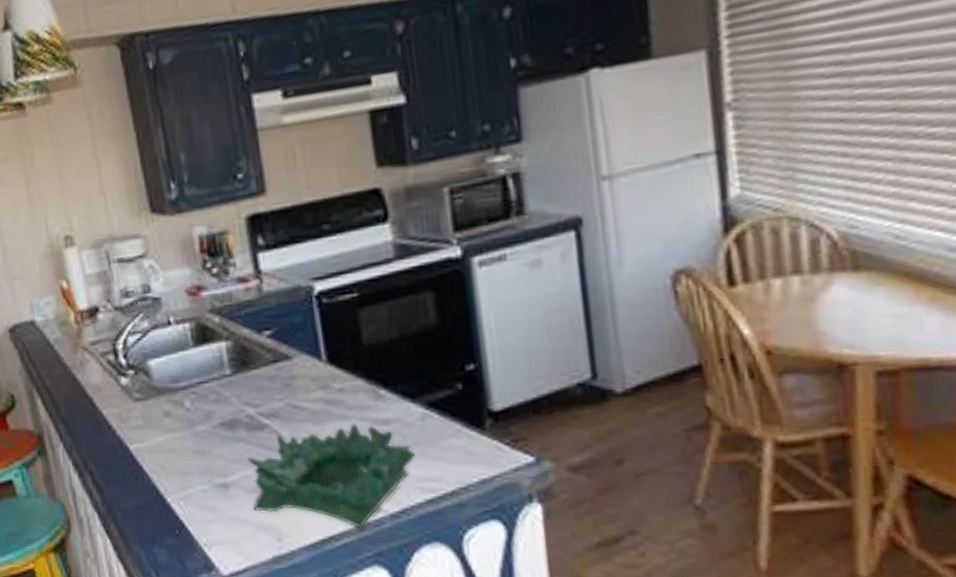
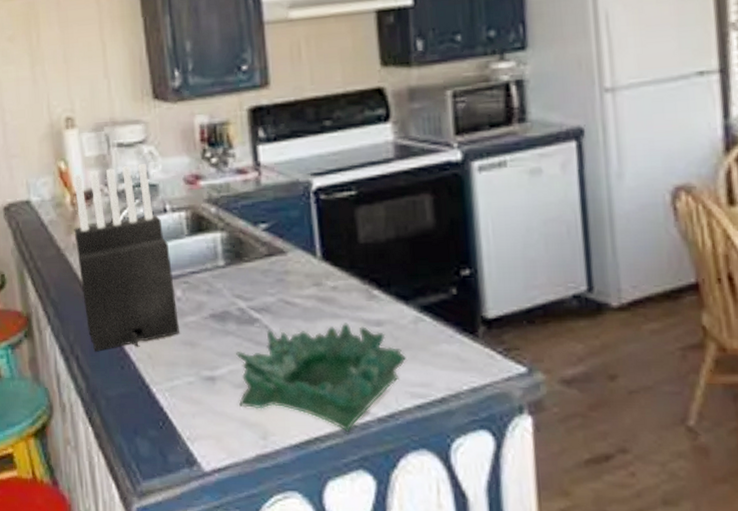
knife block: none [75,278,190,466] -> present [73,164,179,352]

